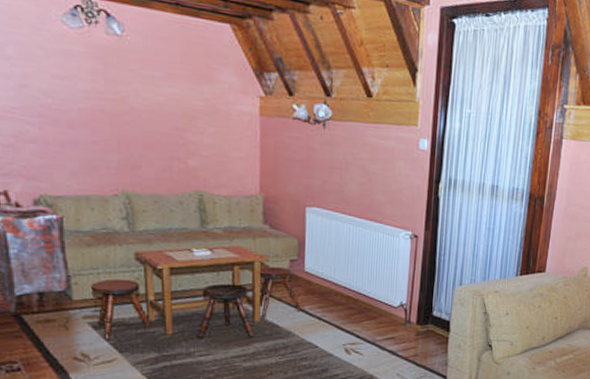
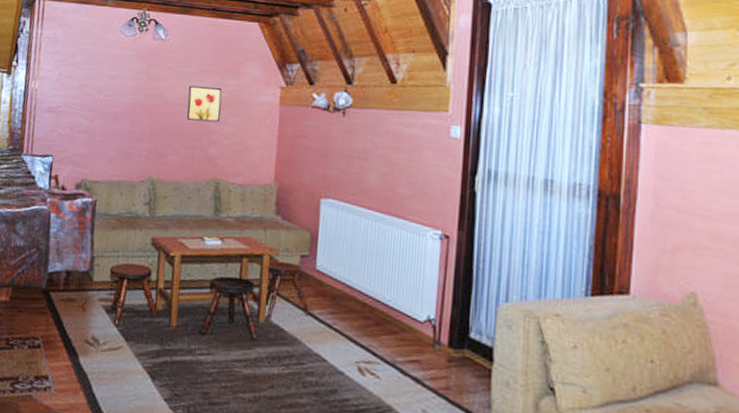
wall art: none [158,90,197,133] -> present [187,85,223,123]

